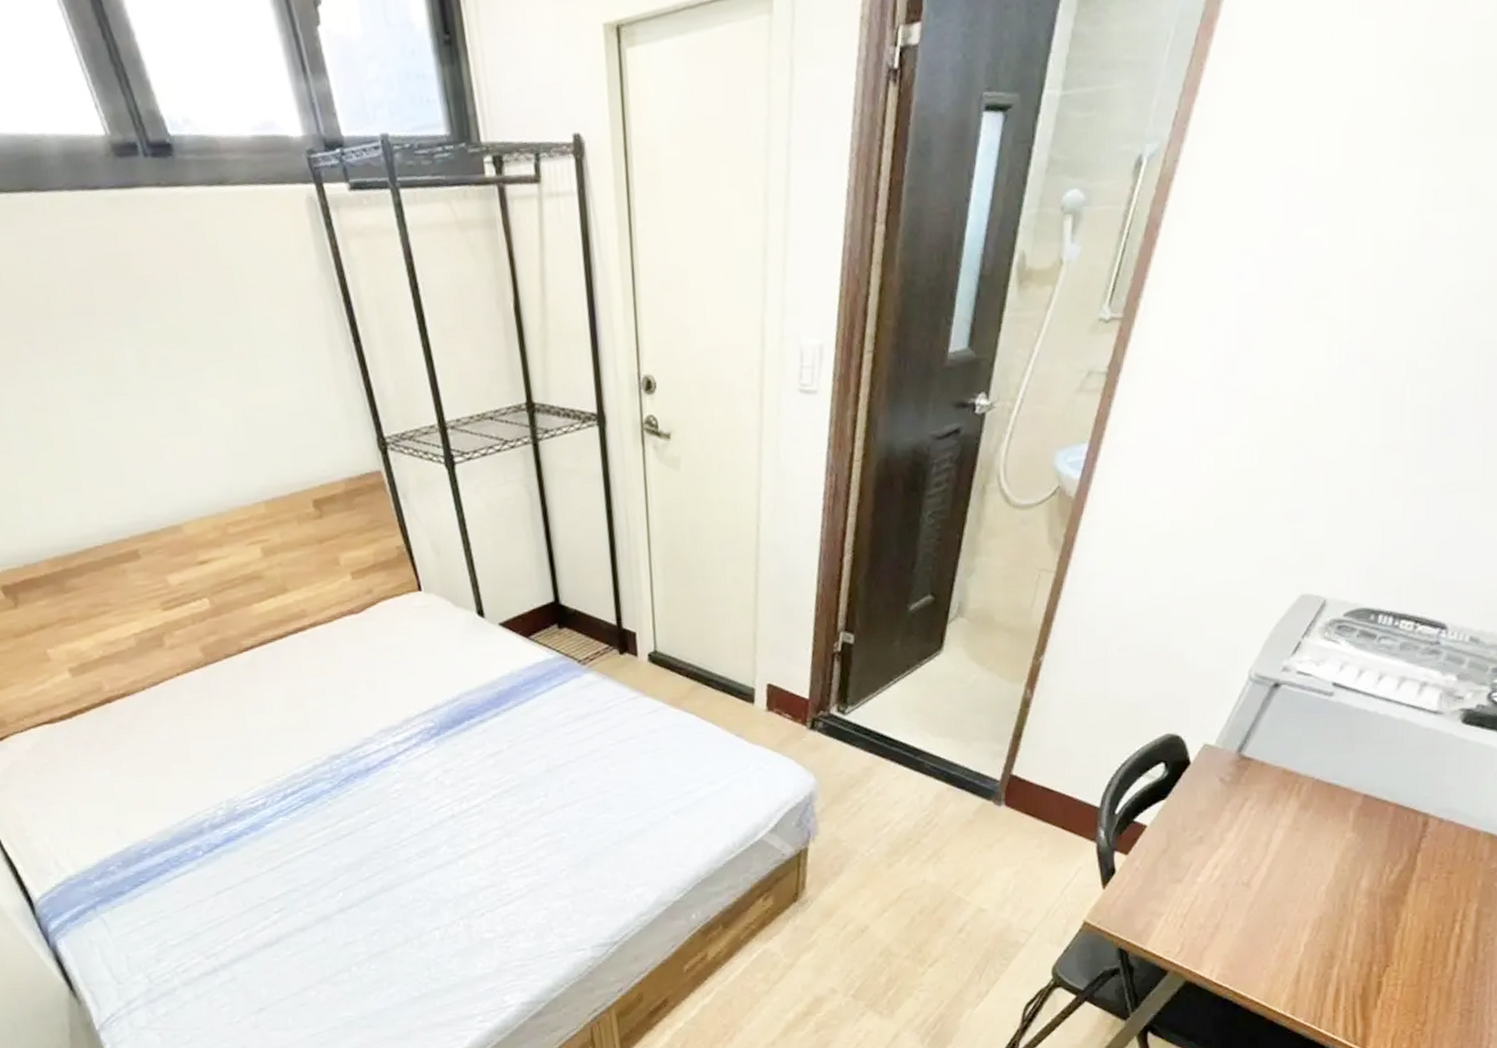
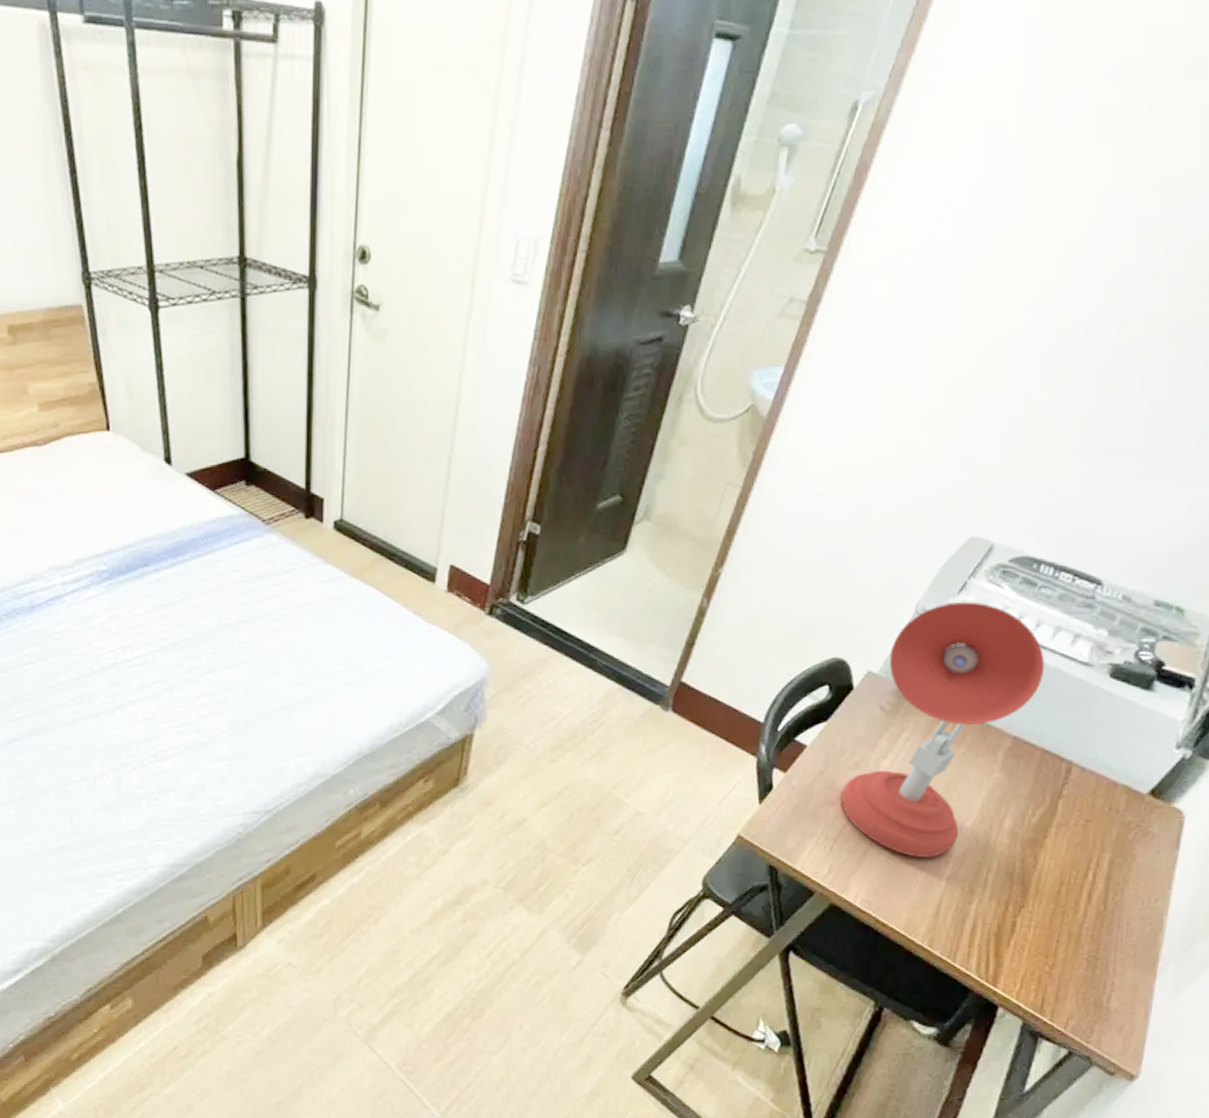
desk lamp: none [1188,661,1390,927] -> present [841,601,1045,857]

